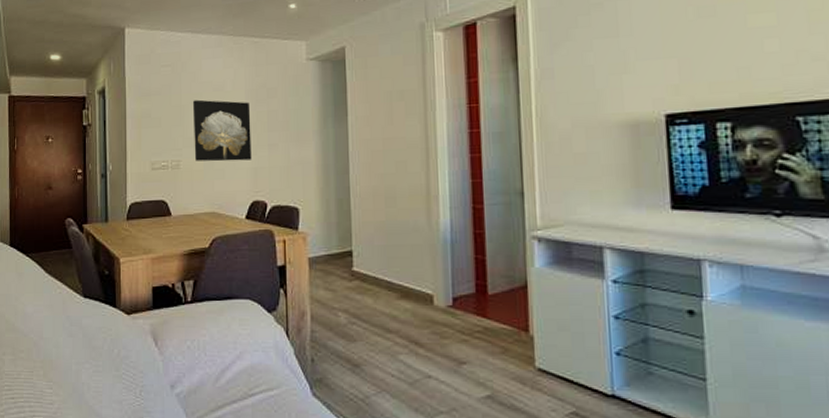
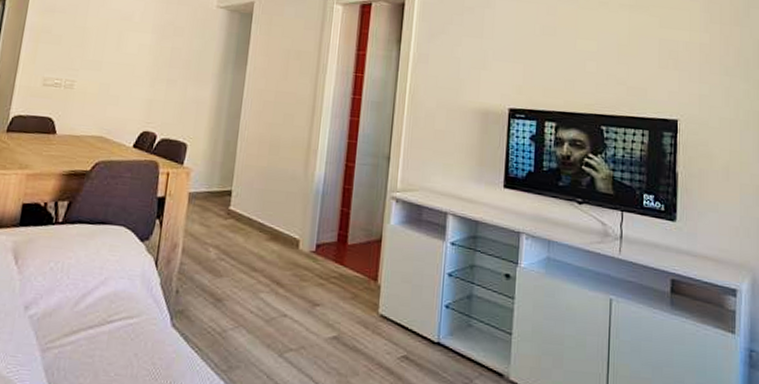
wall art: present [192,99,252,162] -> none [91,24,155,92]

